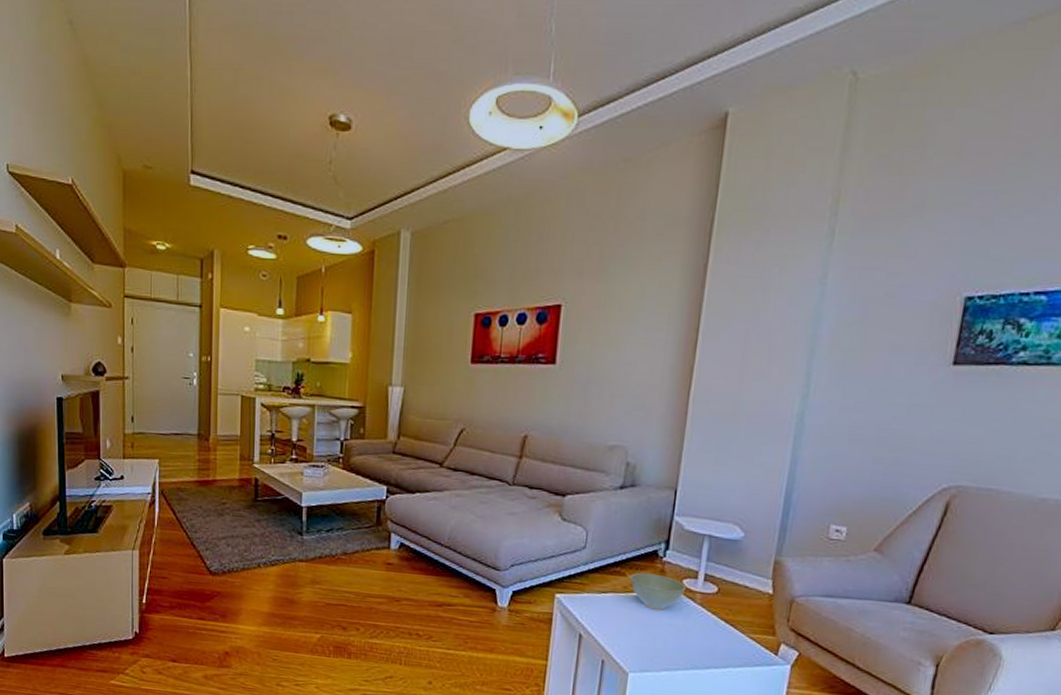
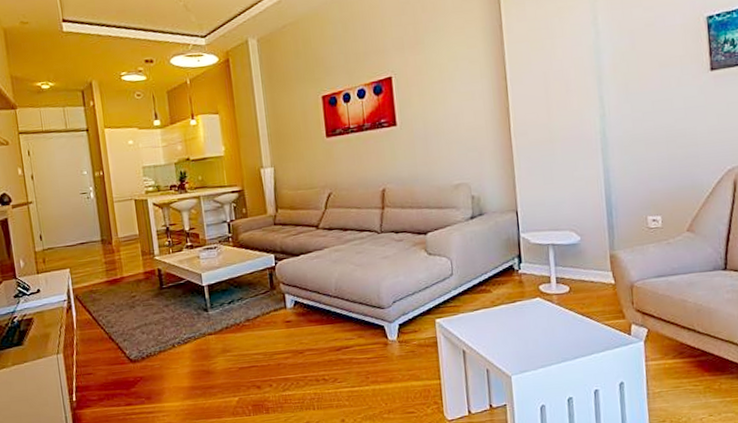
bowl: present [630,572,686,612] -> none [495,285,543,317]

